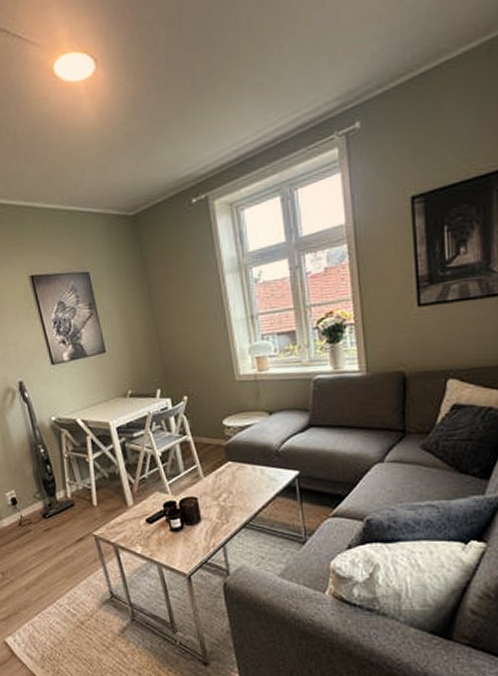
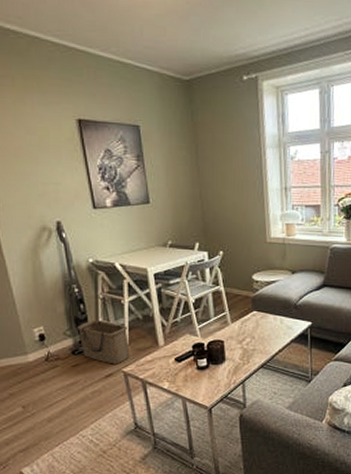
basket: none [45,480,99,528] -> present [77,320,130,364]

